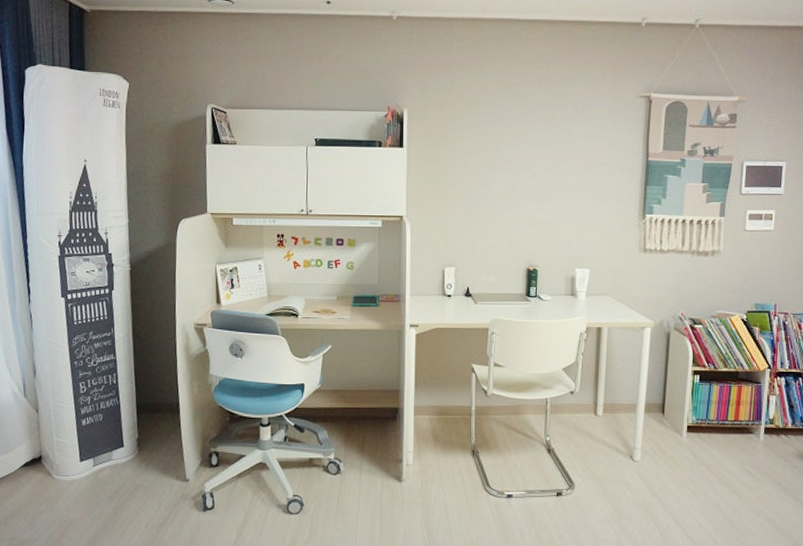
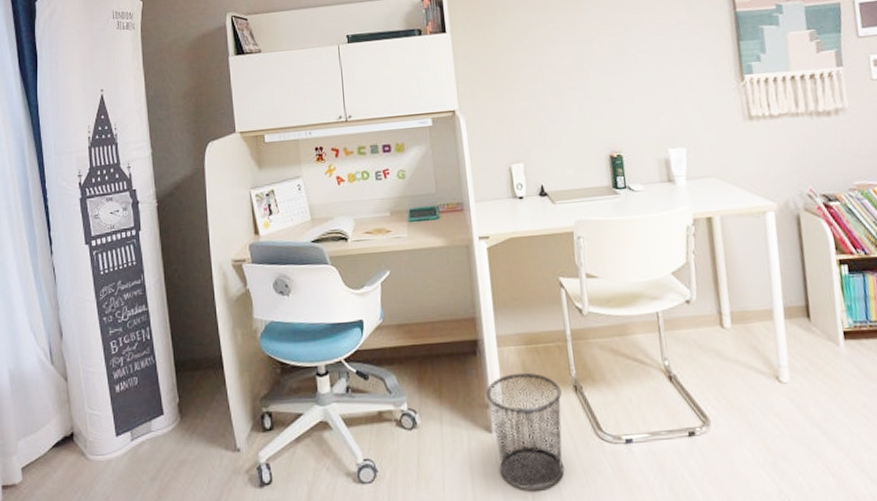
waste bin: none [400,437,462,528] -> present [486,372,565,490]

